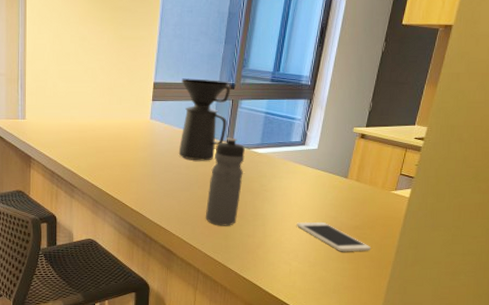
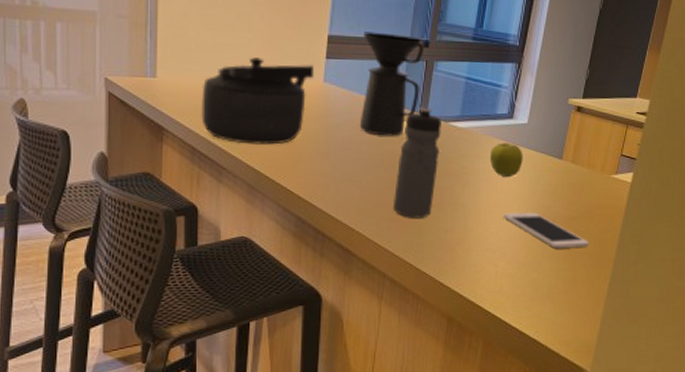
kettle: none [58,102,143,169] -> present [201,57,315,145]
fruit: none [285,165,314,194] -> present [489,142,523,178]

